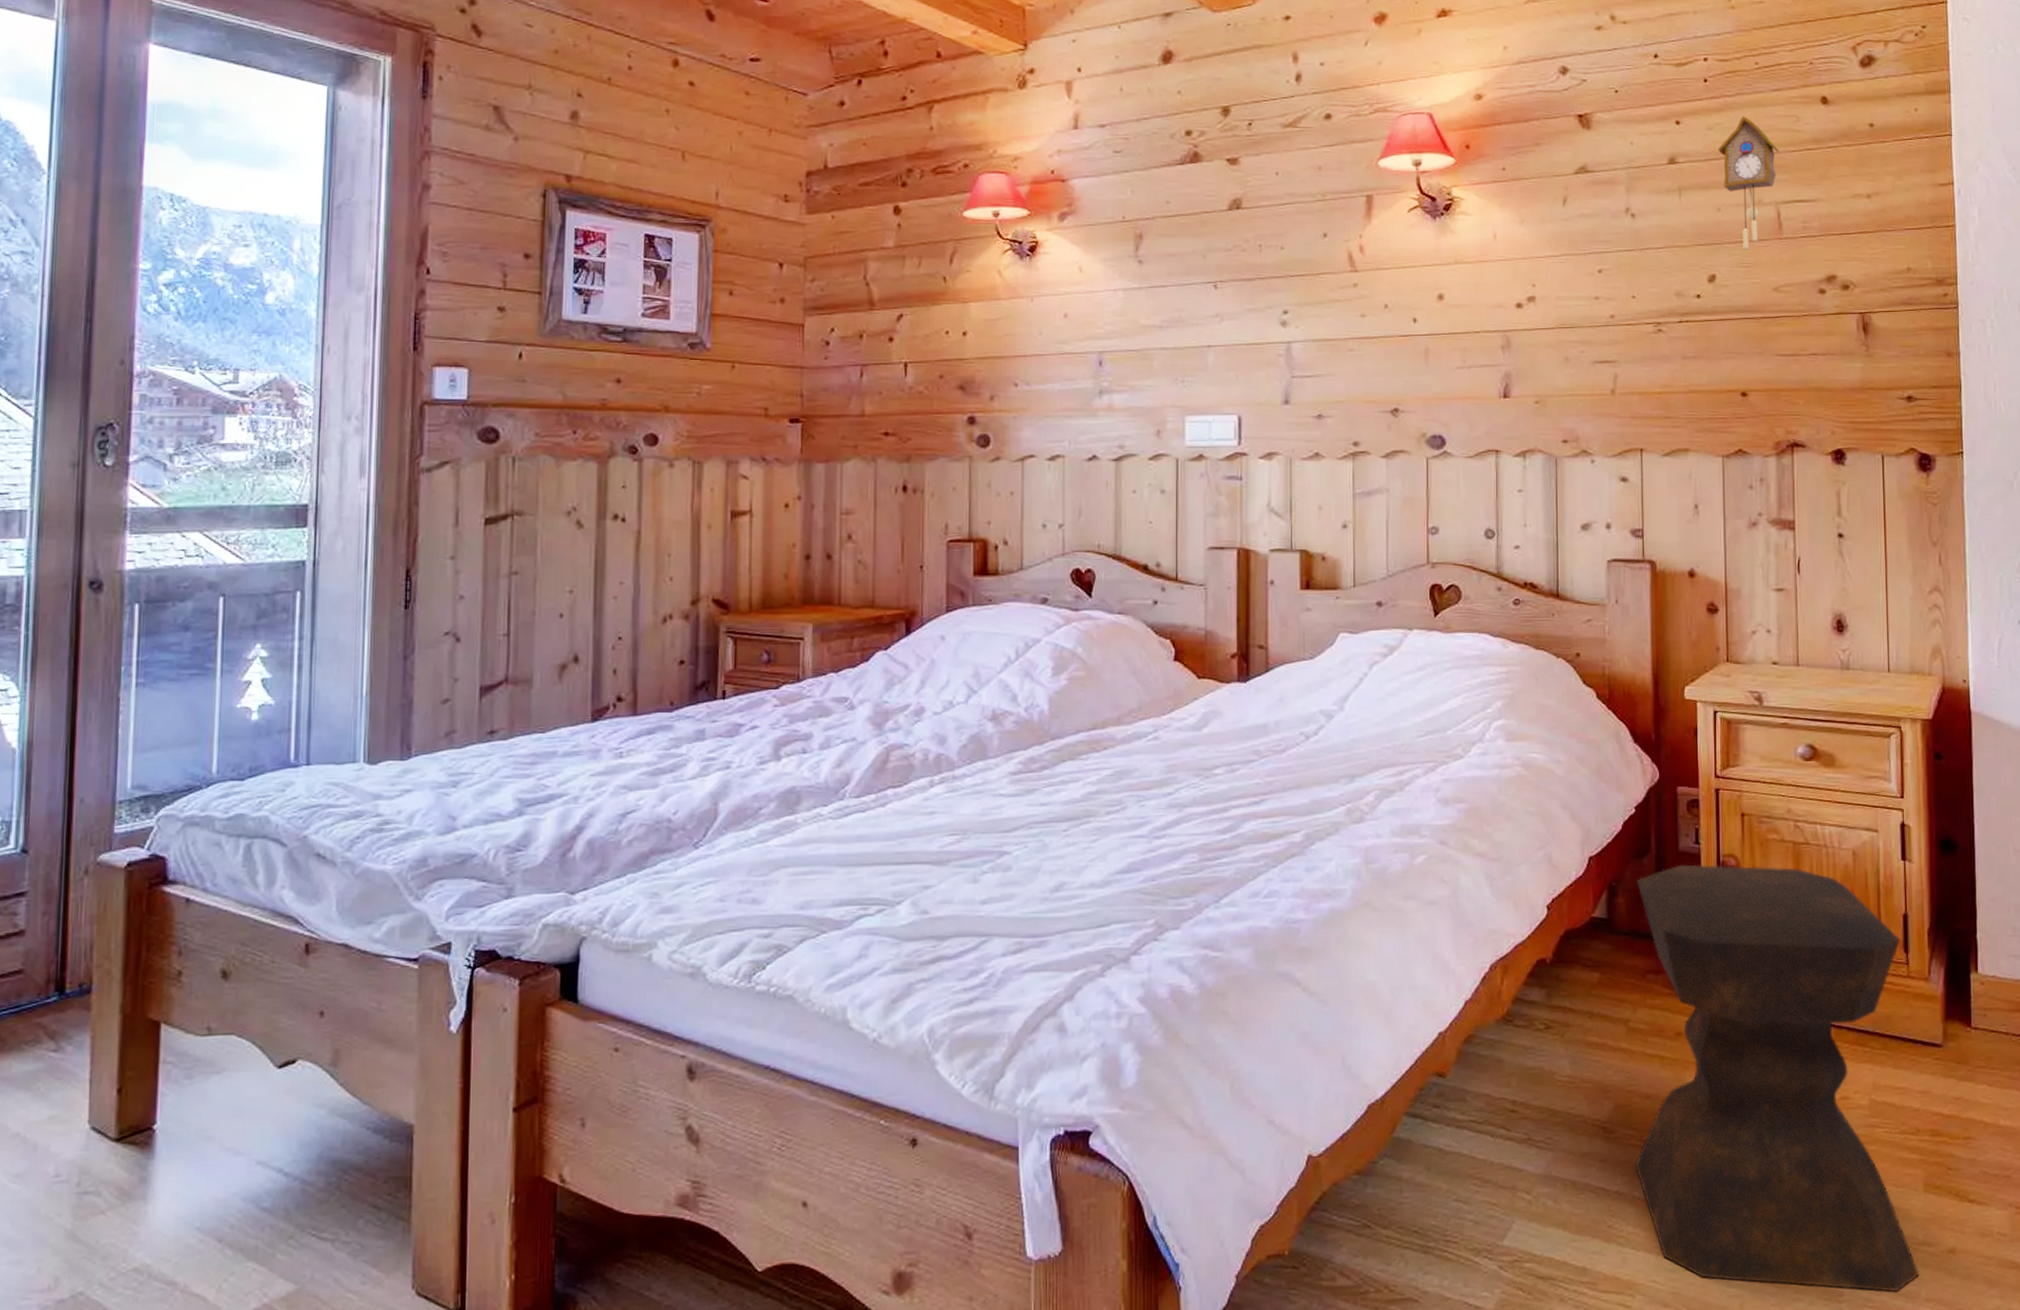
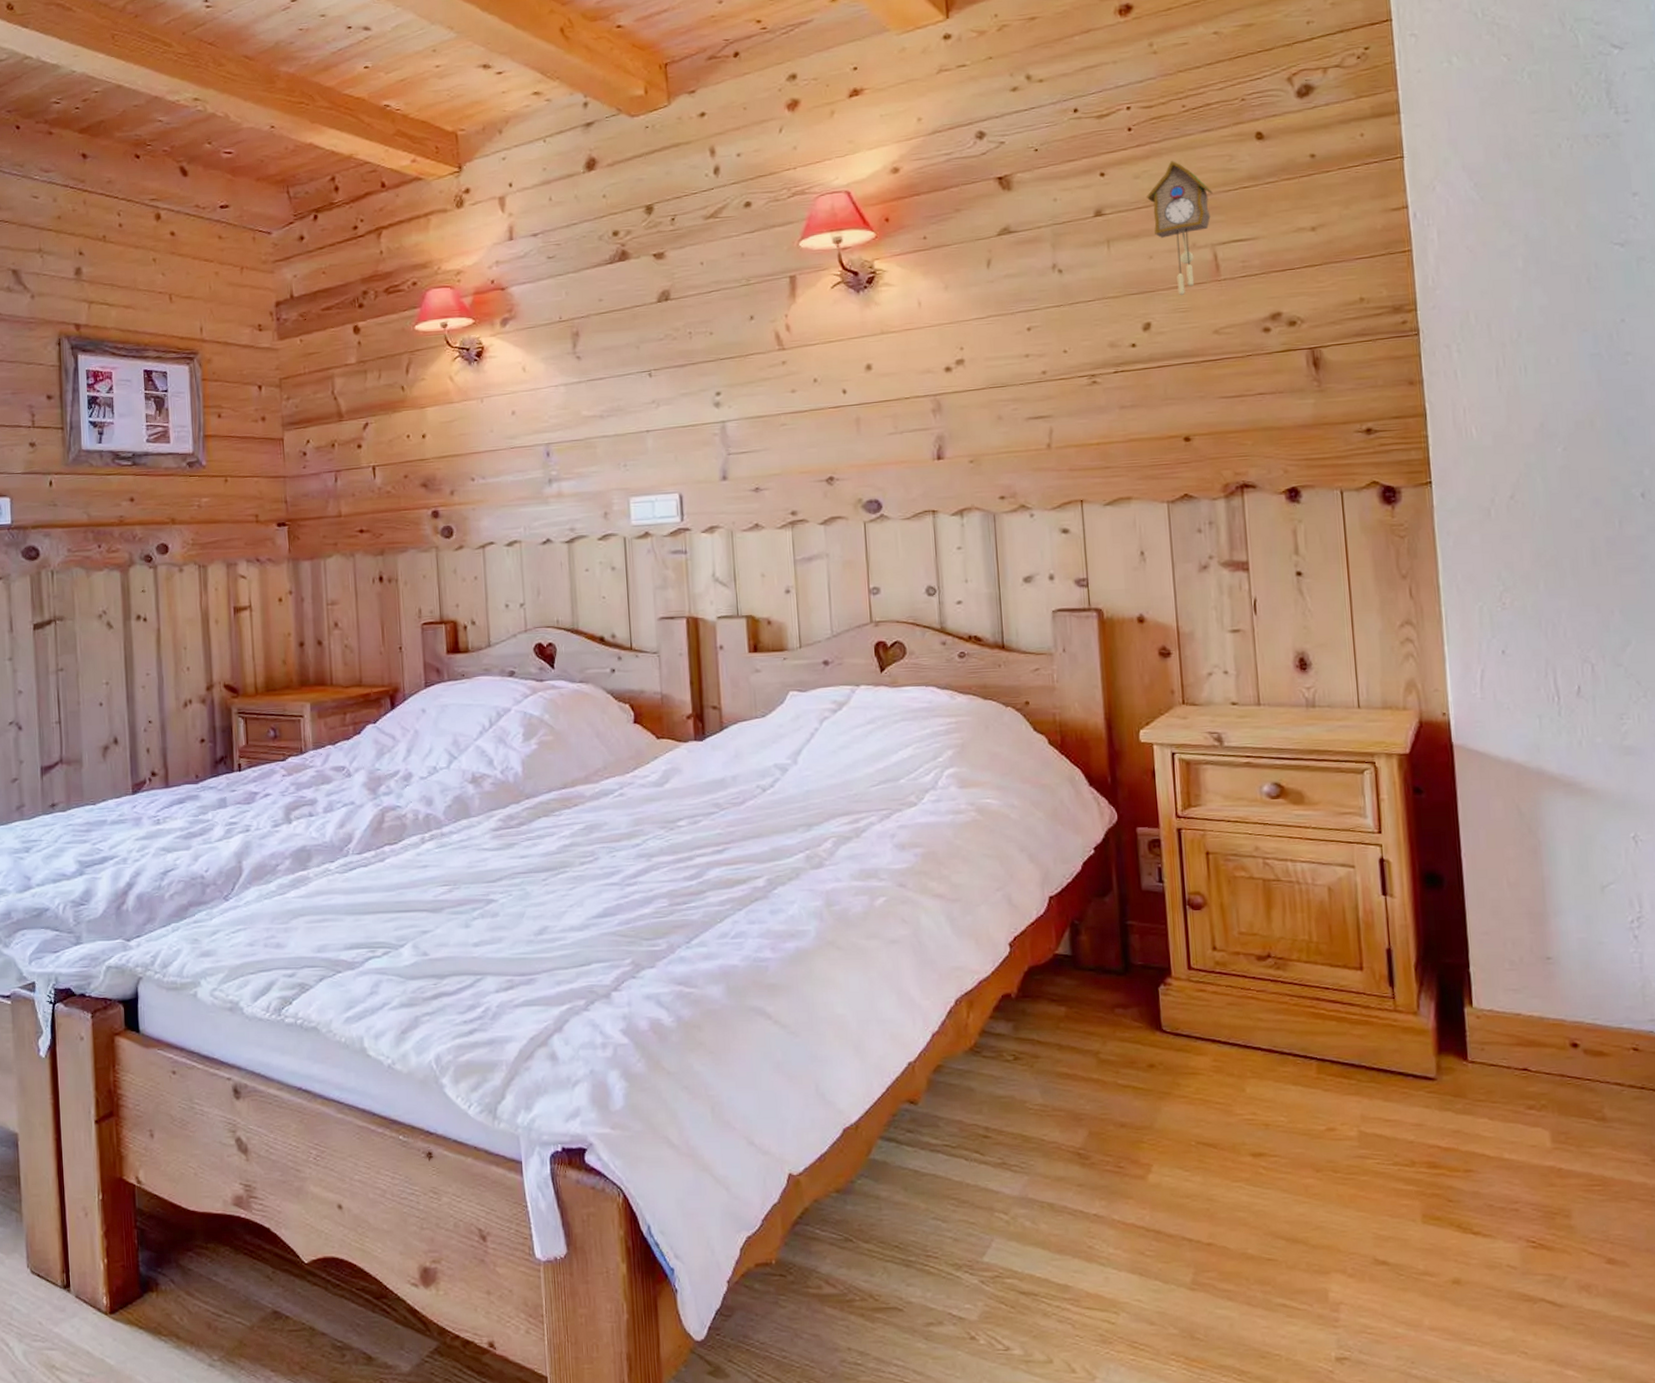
stool: present [1635,864,1920,1292] -> none [1100,902,1422,1319]

